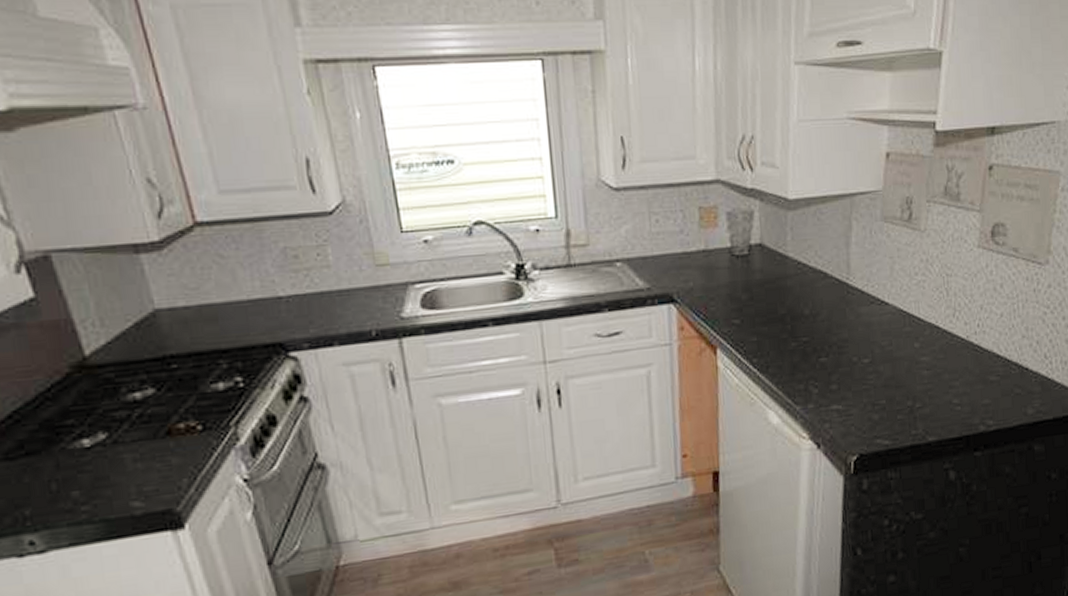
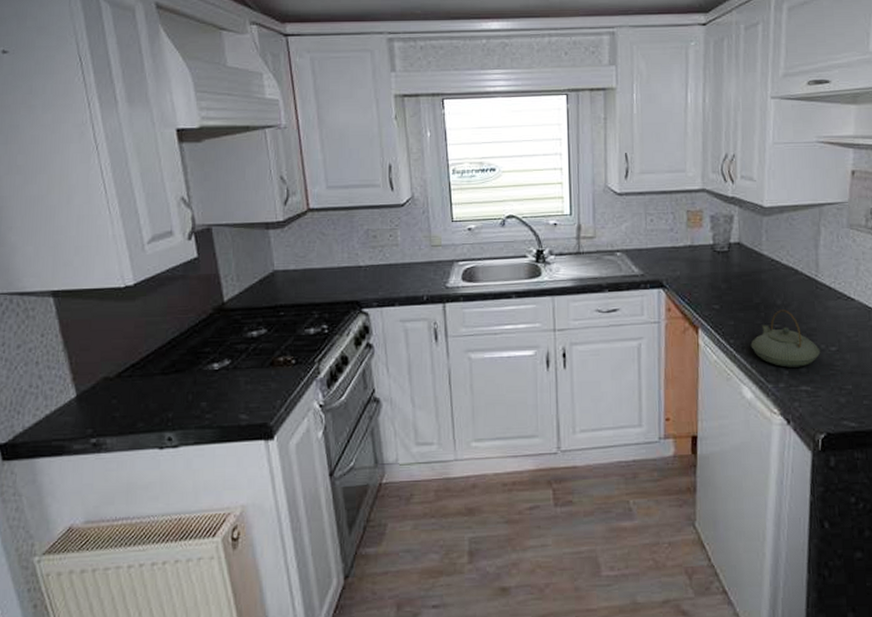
teapot: none [776,320,853,386] -> present [750,310,821,368]

